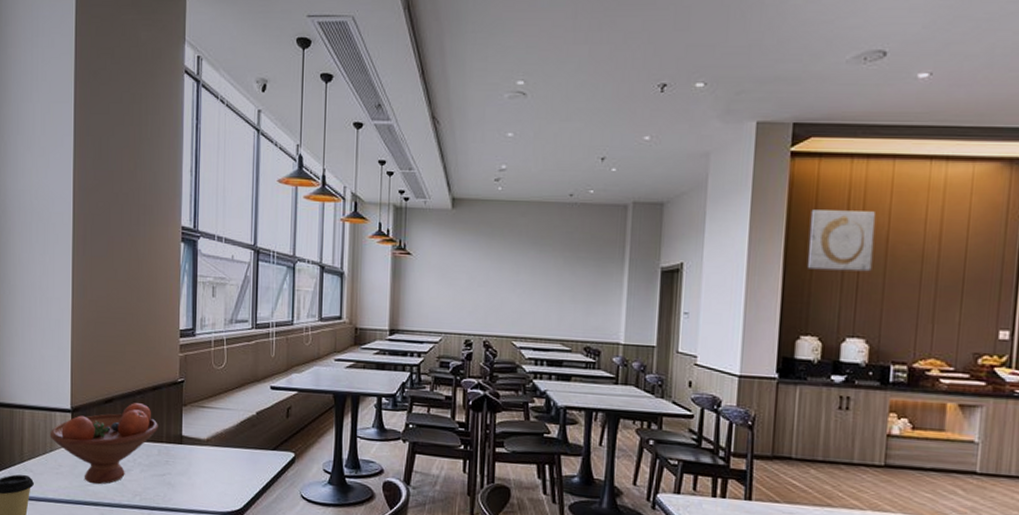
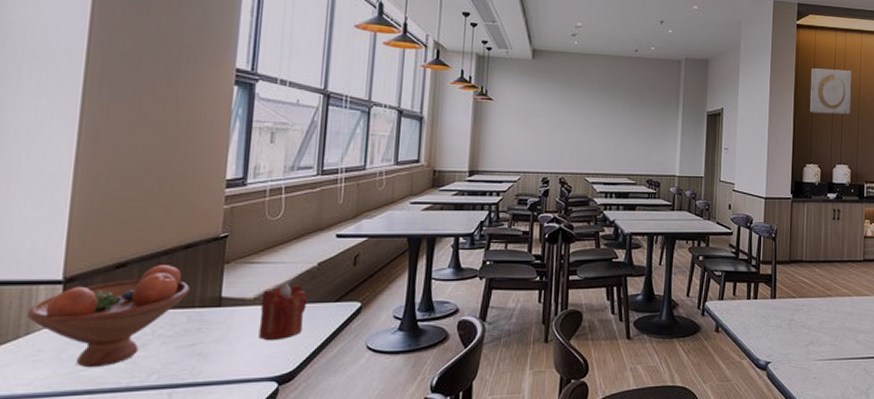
candle: none [212,427,249,480] -> present [258,282,308,341]

